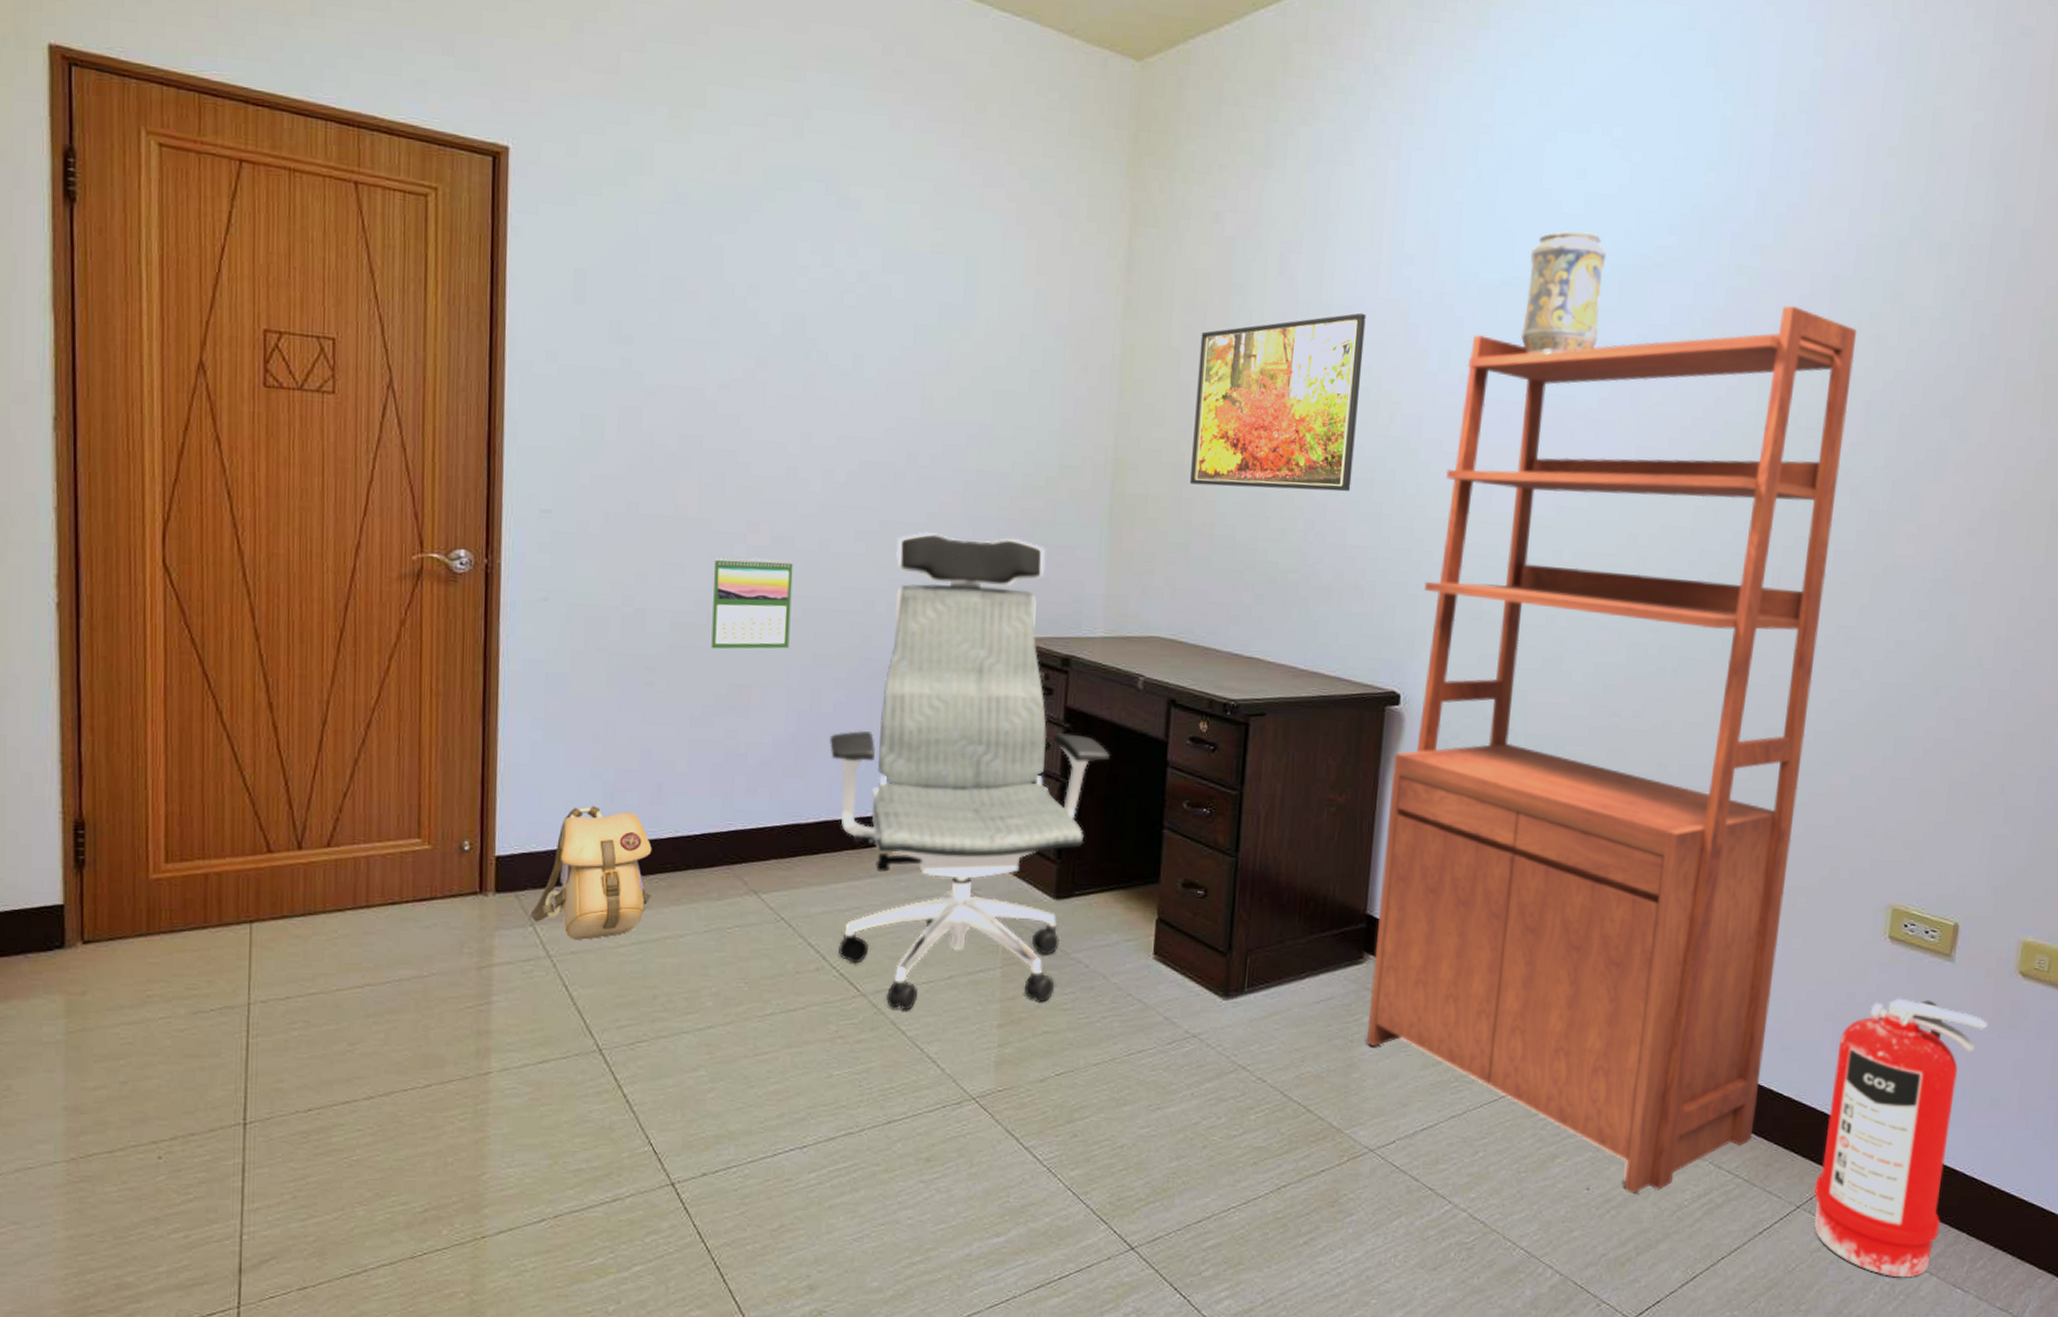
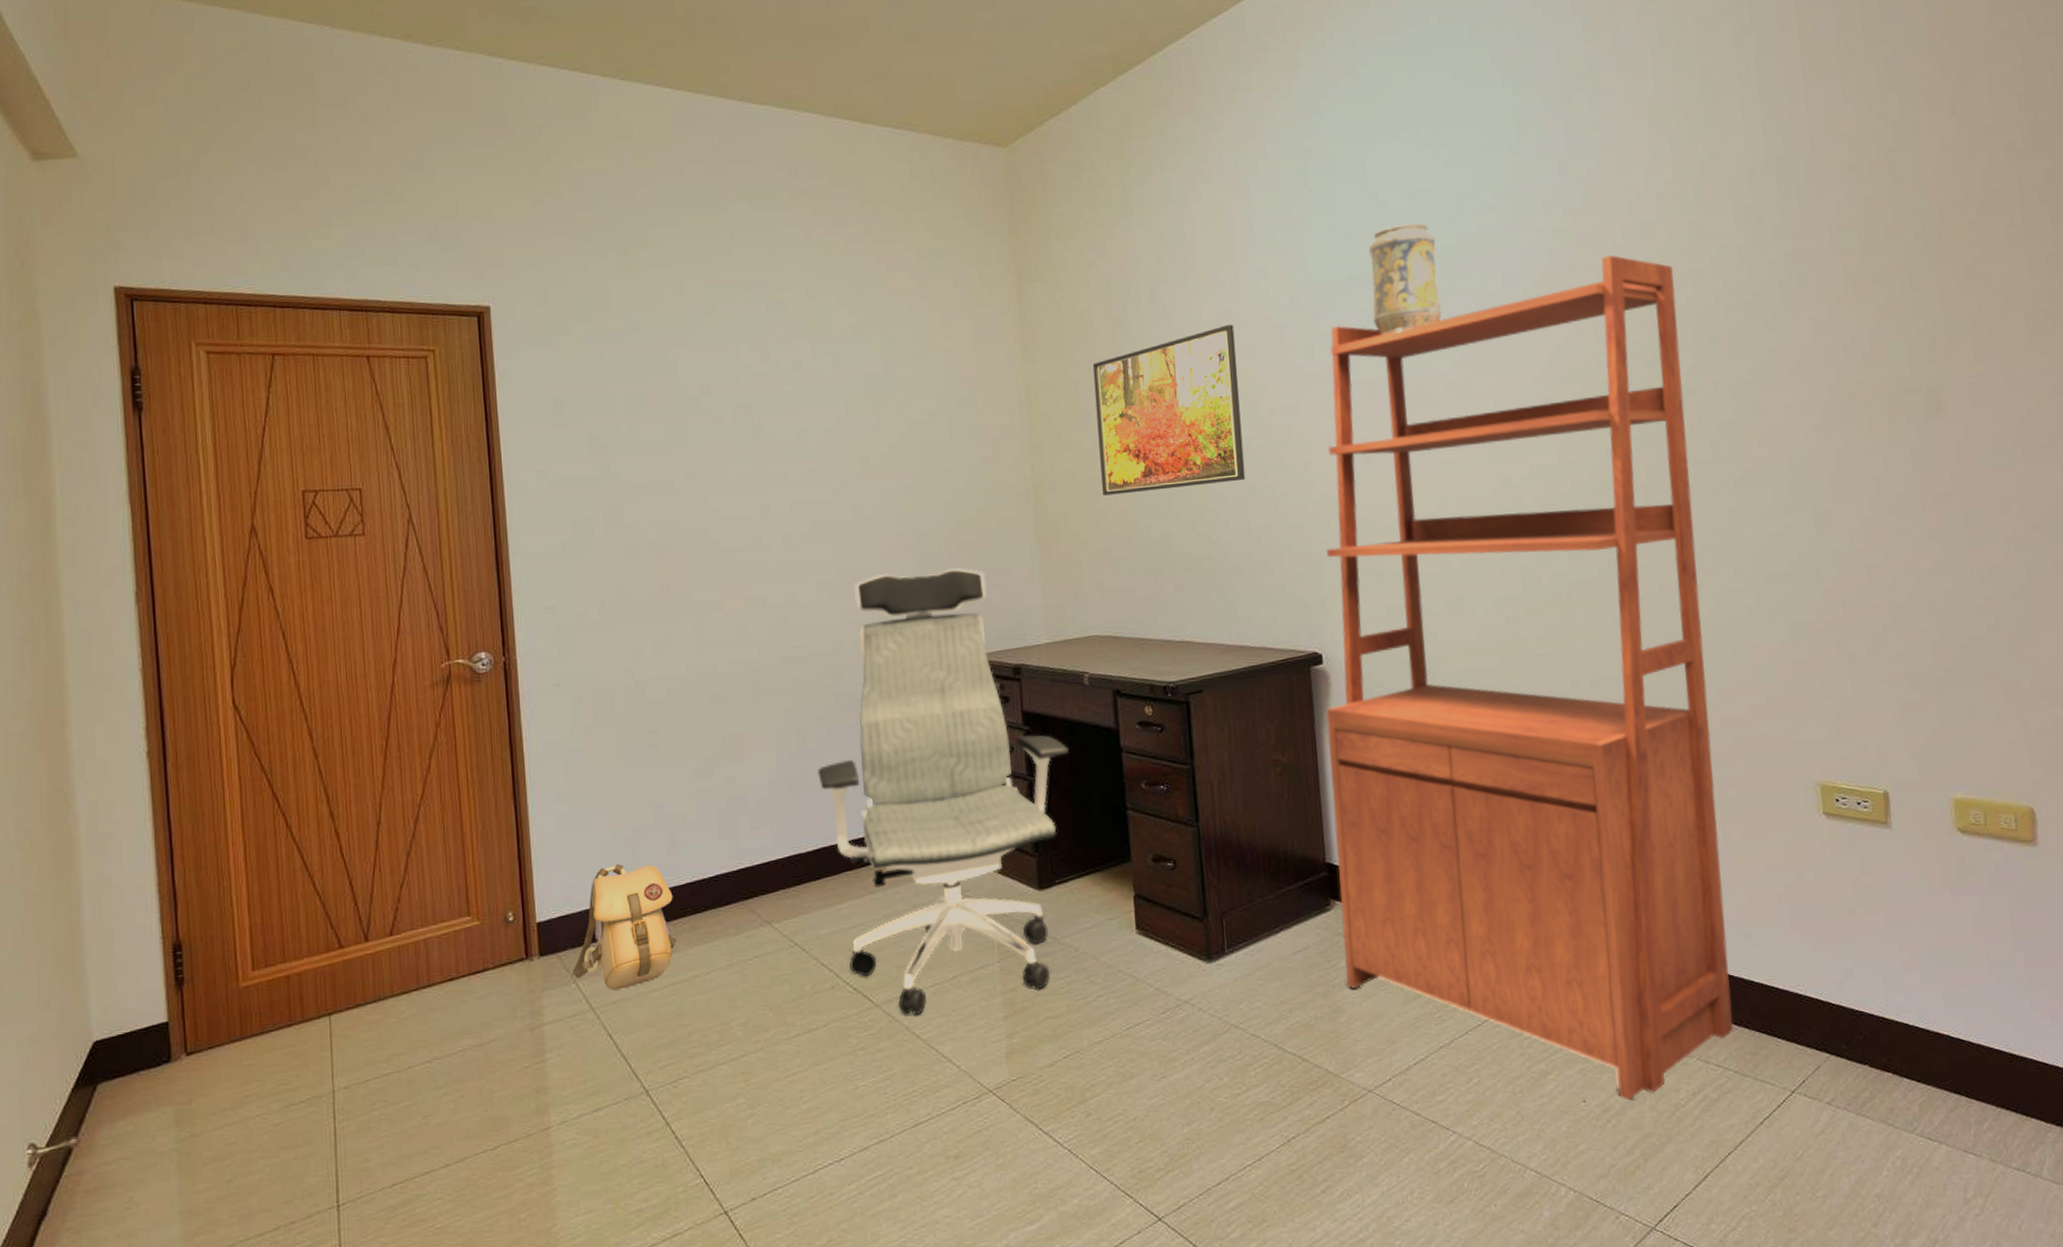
calendar: present [711,557,793,649] -> none [698,618,772,707]
fire extinguisher: present [1814,998,1988,1278] -> none [1798,869,1939,1151]

